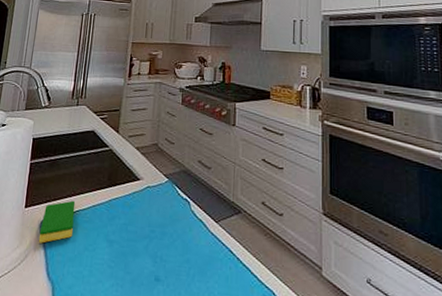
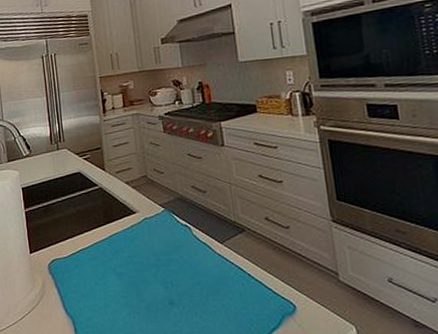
dish sponge: present [38,200,76,244] -> none [49,241,81,284]

